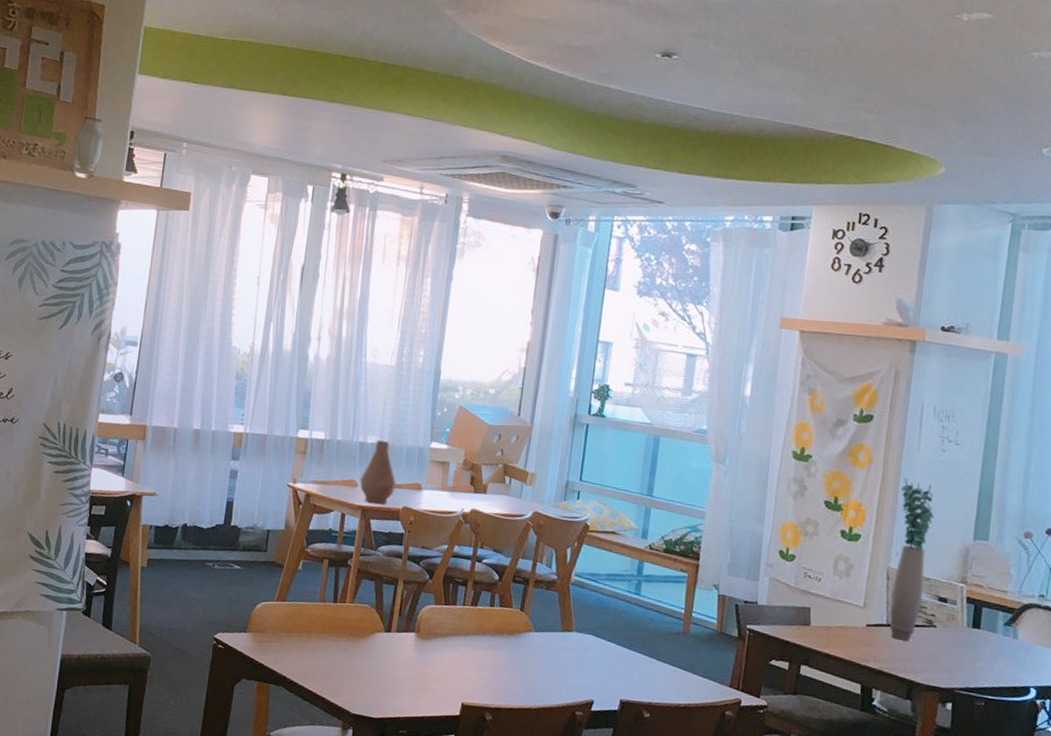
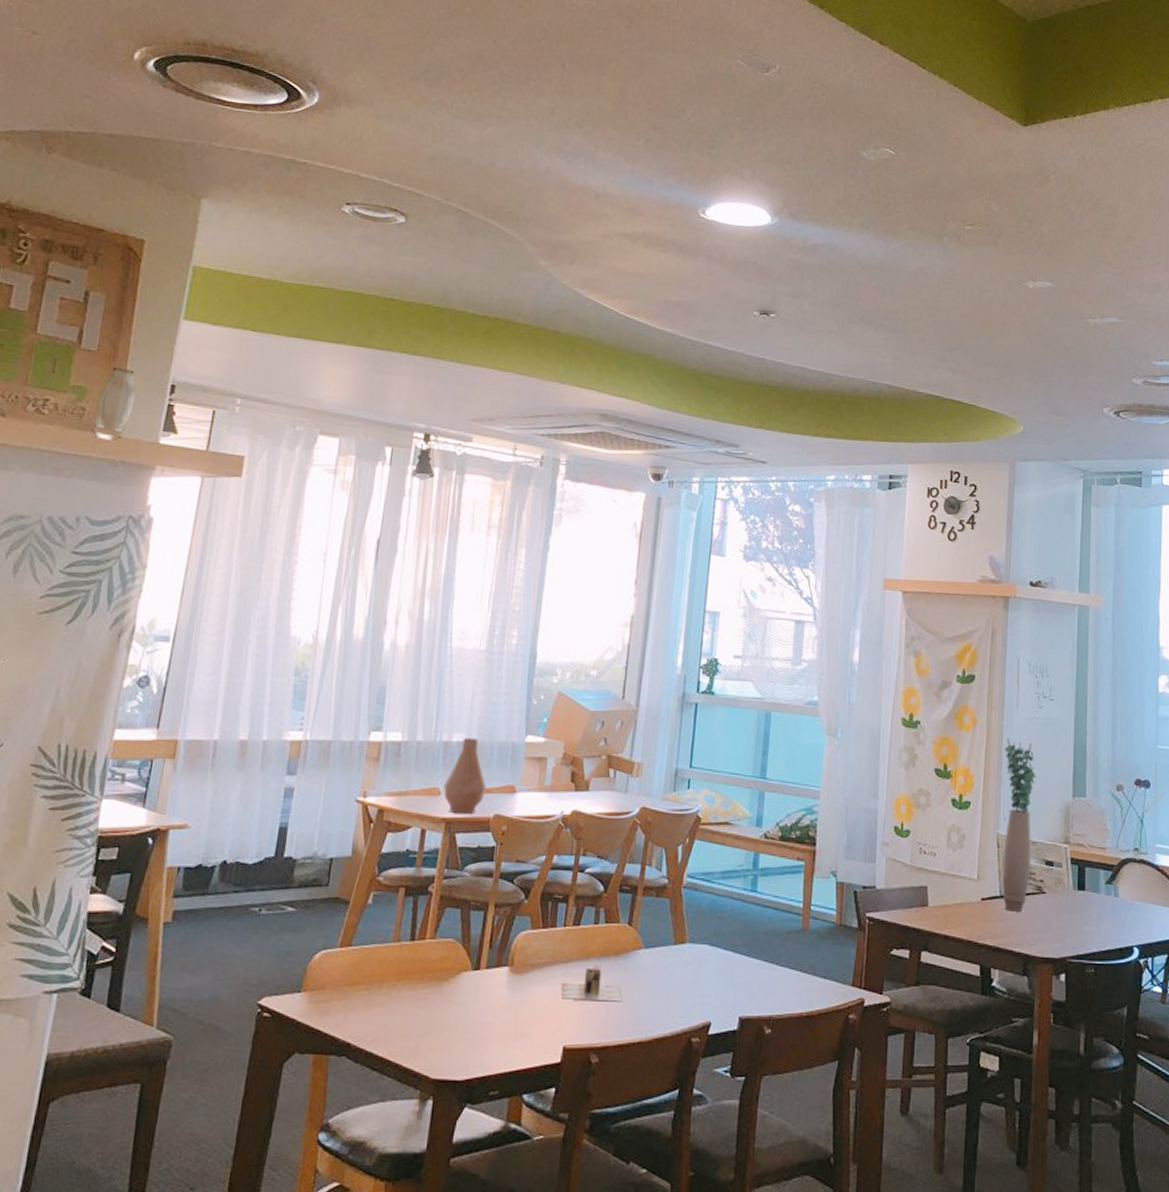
napkin holder: none [460,640,514,674] -> present [561,964,622,1002]

